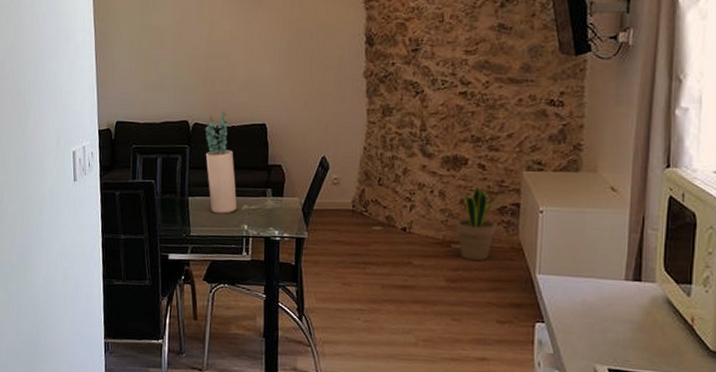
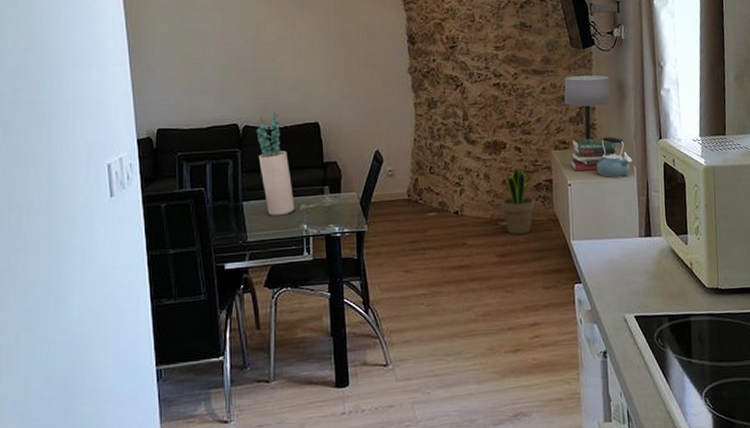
table lamp: none [544,87,607,161] -> present [564,75,611,139]
books: none [545,159,606,198] -> present [570,137,616,172]
kettle: none [577,160,626,209] -> present [596,137,632,178]

